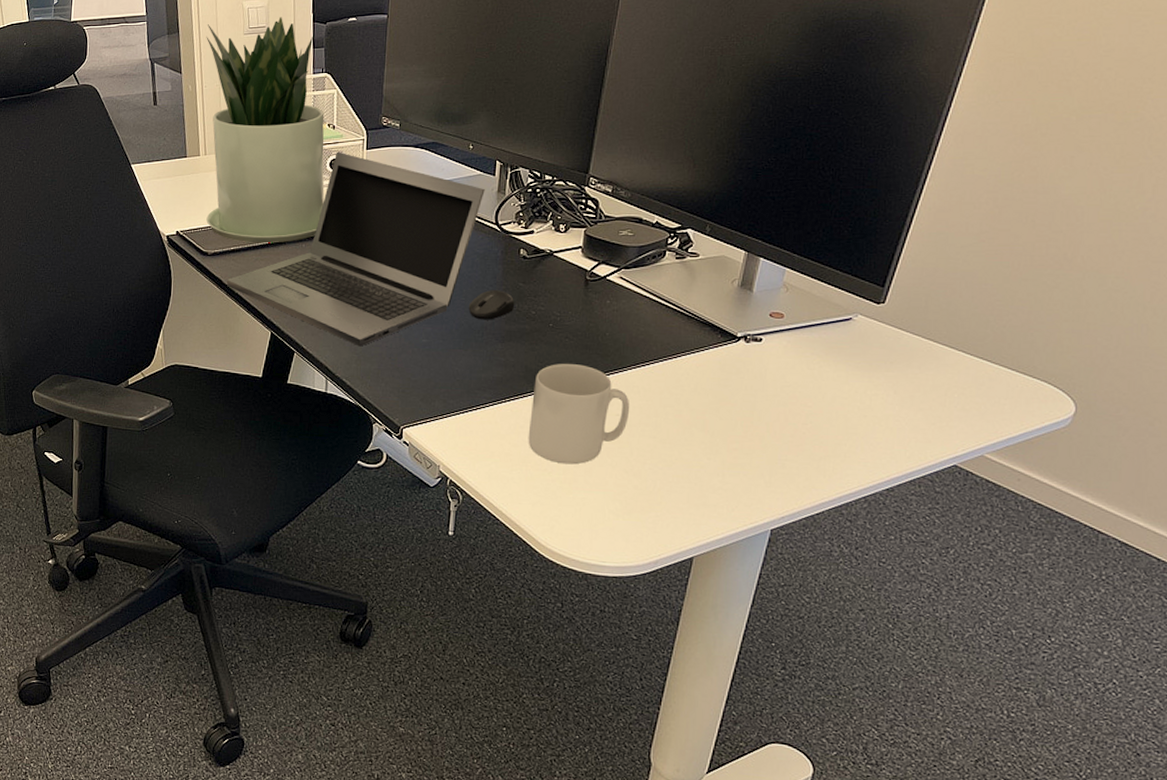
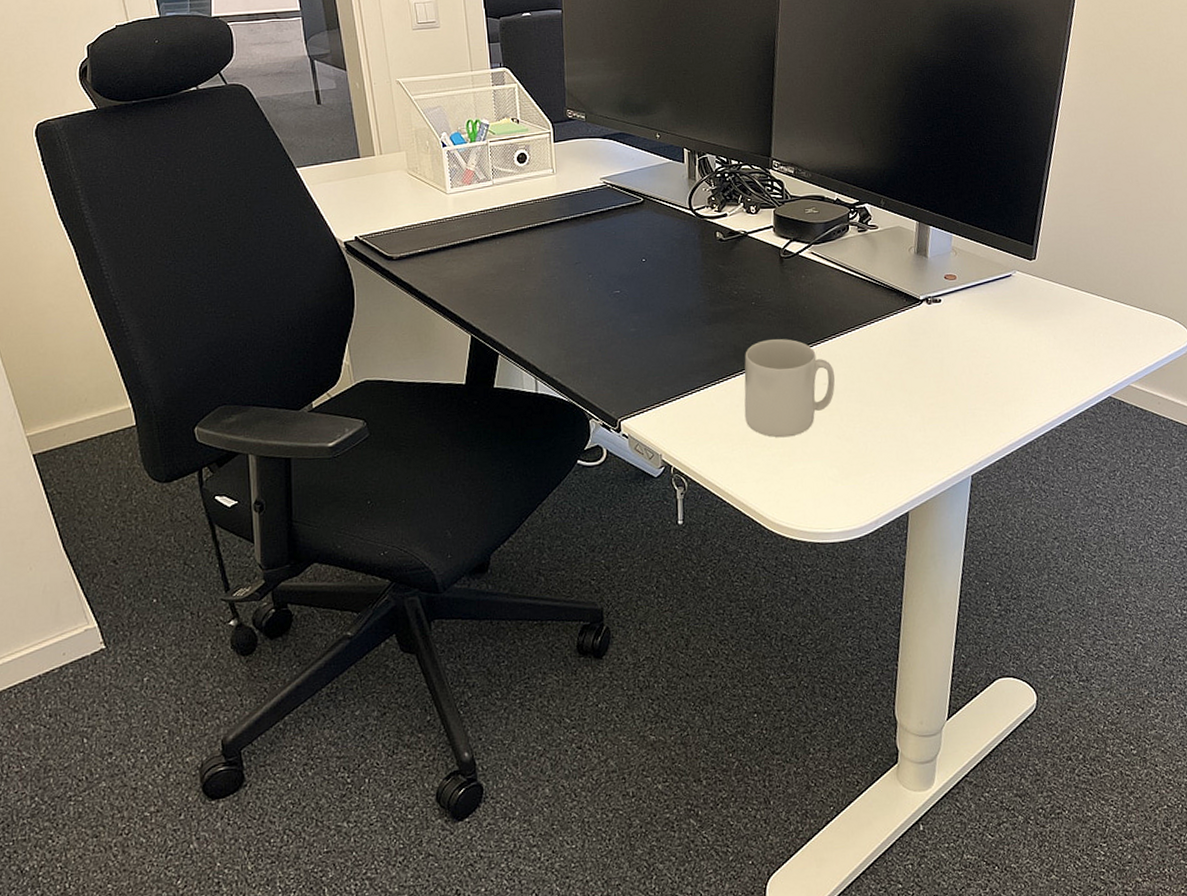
planter: present [206,17,325,243] -> none [371,12,515,244]
laptop: present [226,151,485,347] -> none [416,145,676,342]
computer mouse: present [468,290,515,320] -> none [672,273,717,304]

